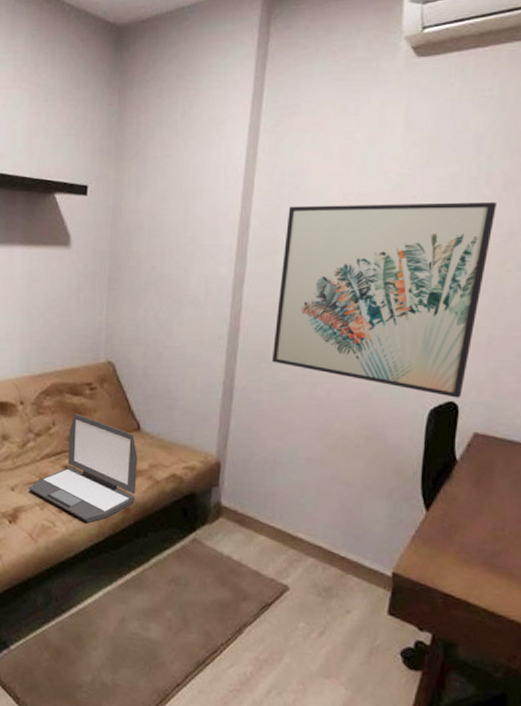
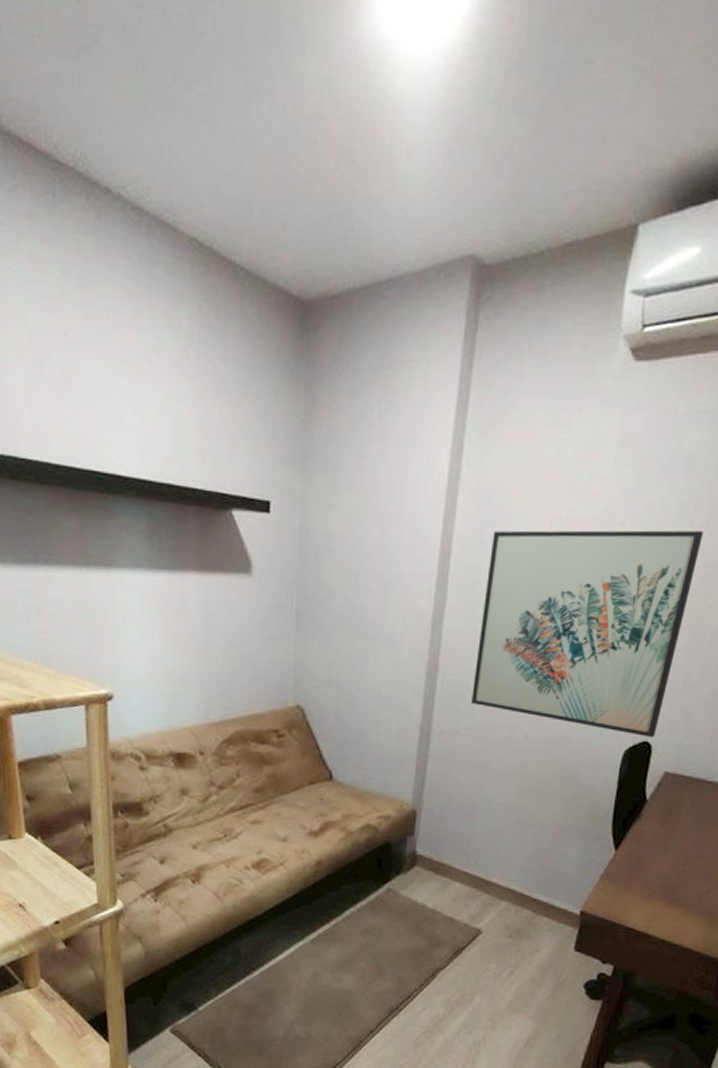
laptop: present [29,413,138,523] -> none [212,763,330,878]

